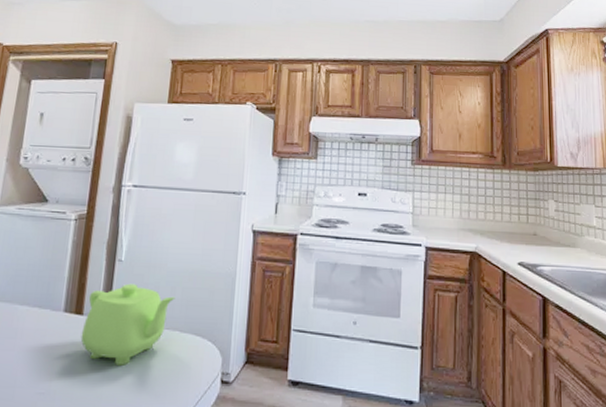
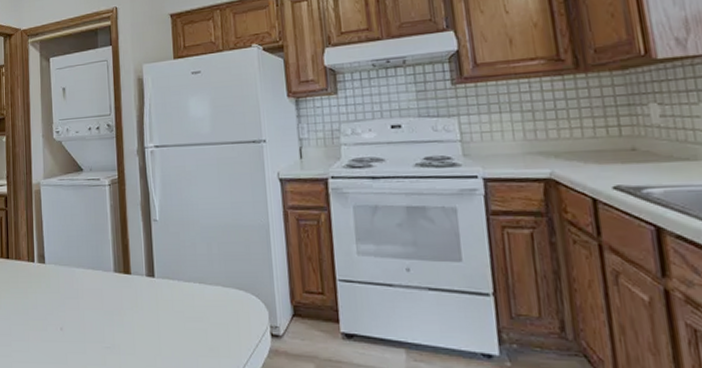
teapot: present [80,283,175,366] -> none [132,242,213,321]

